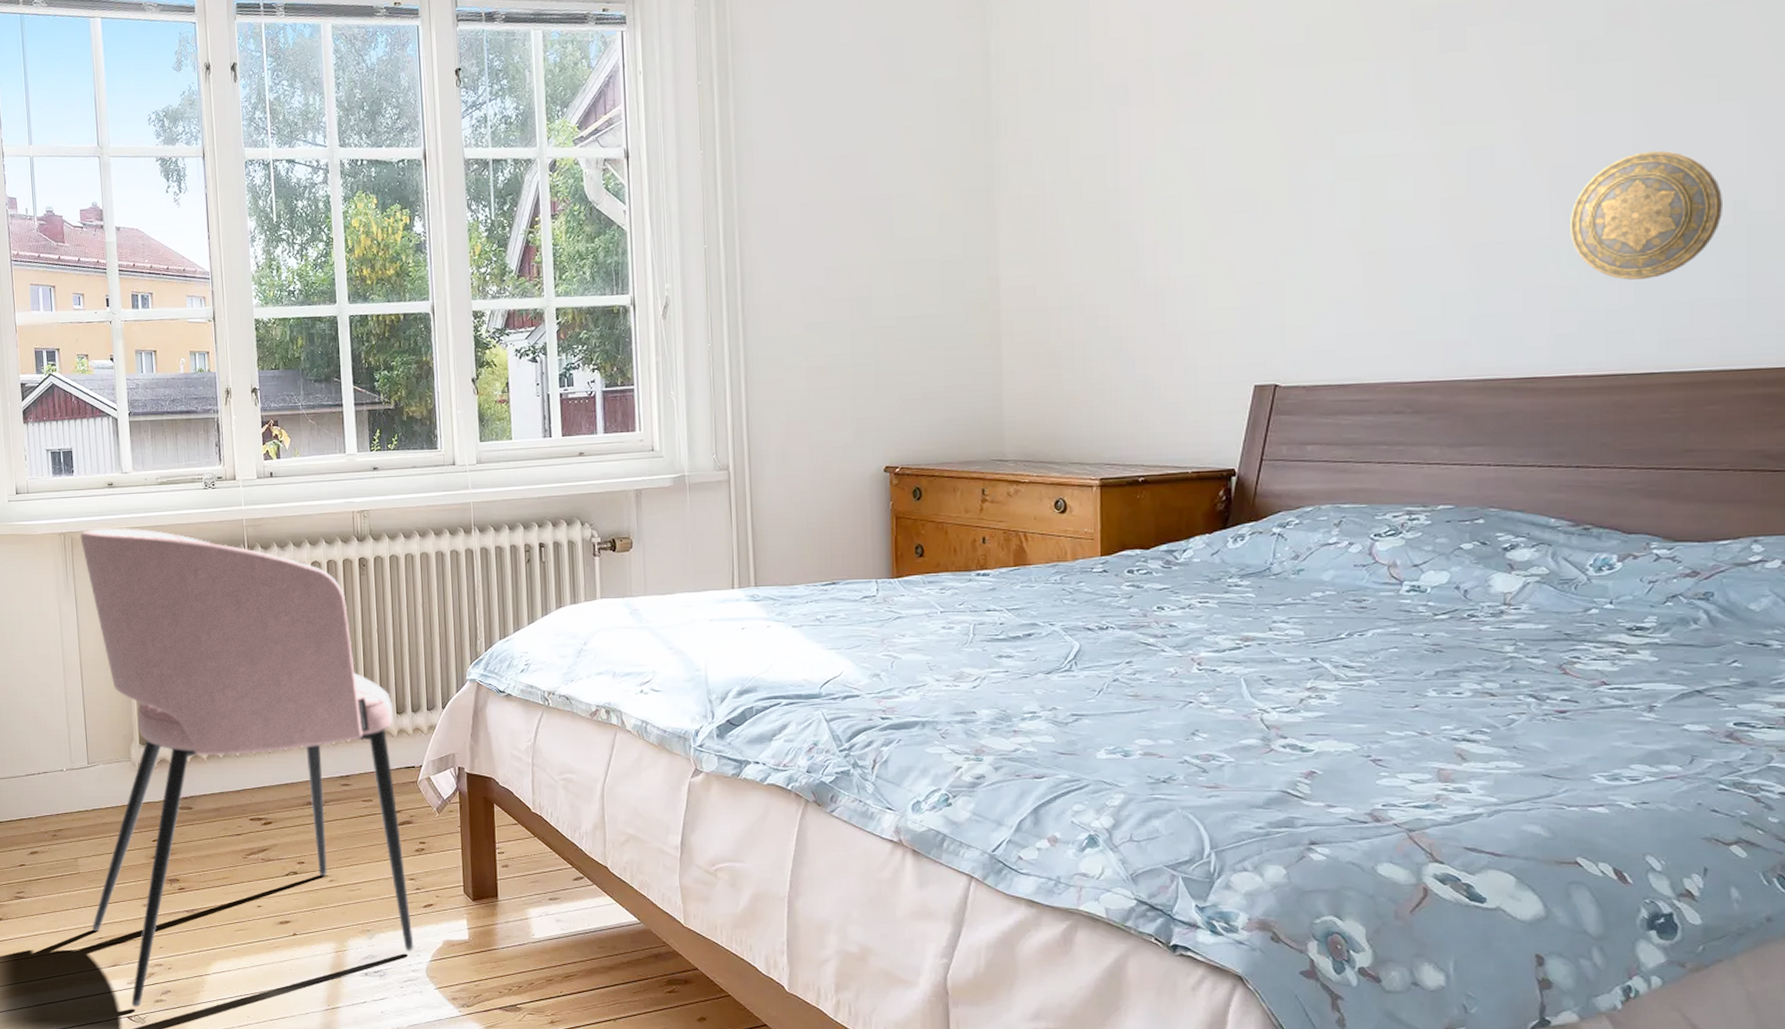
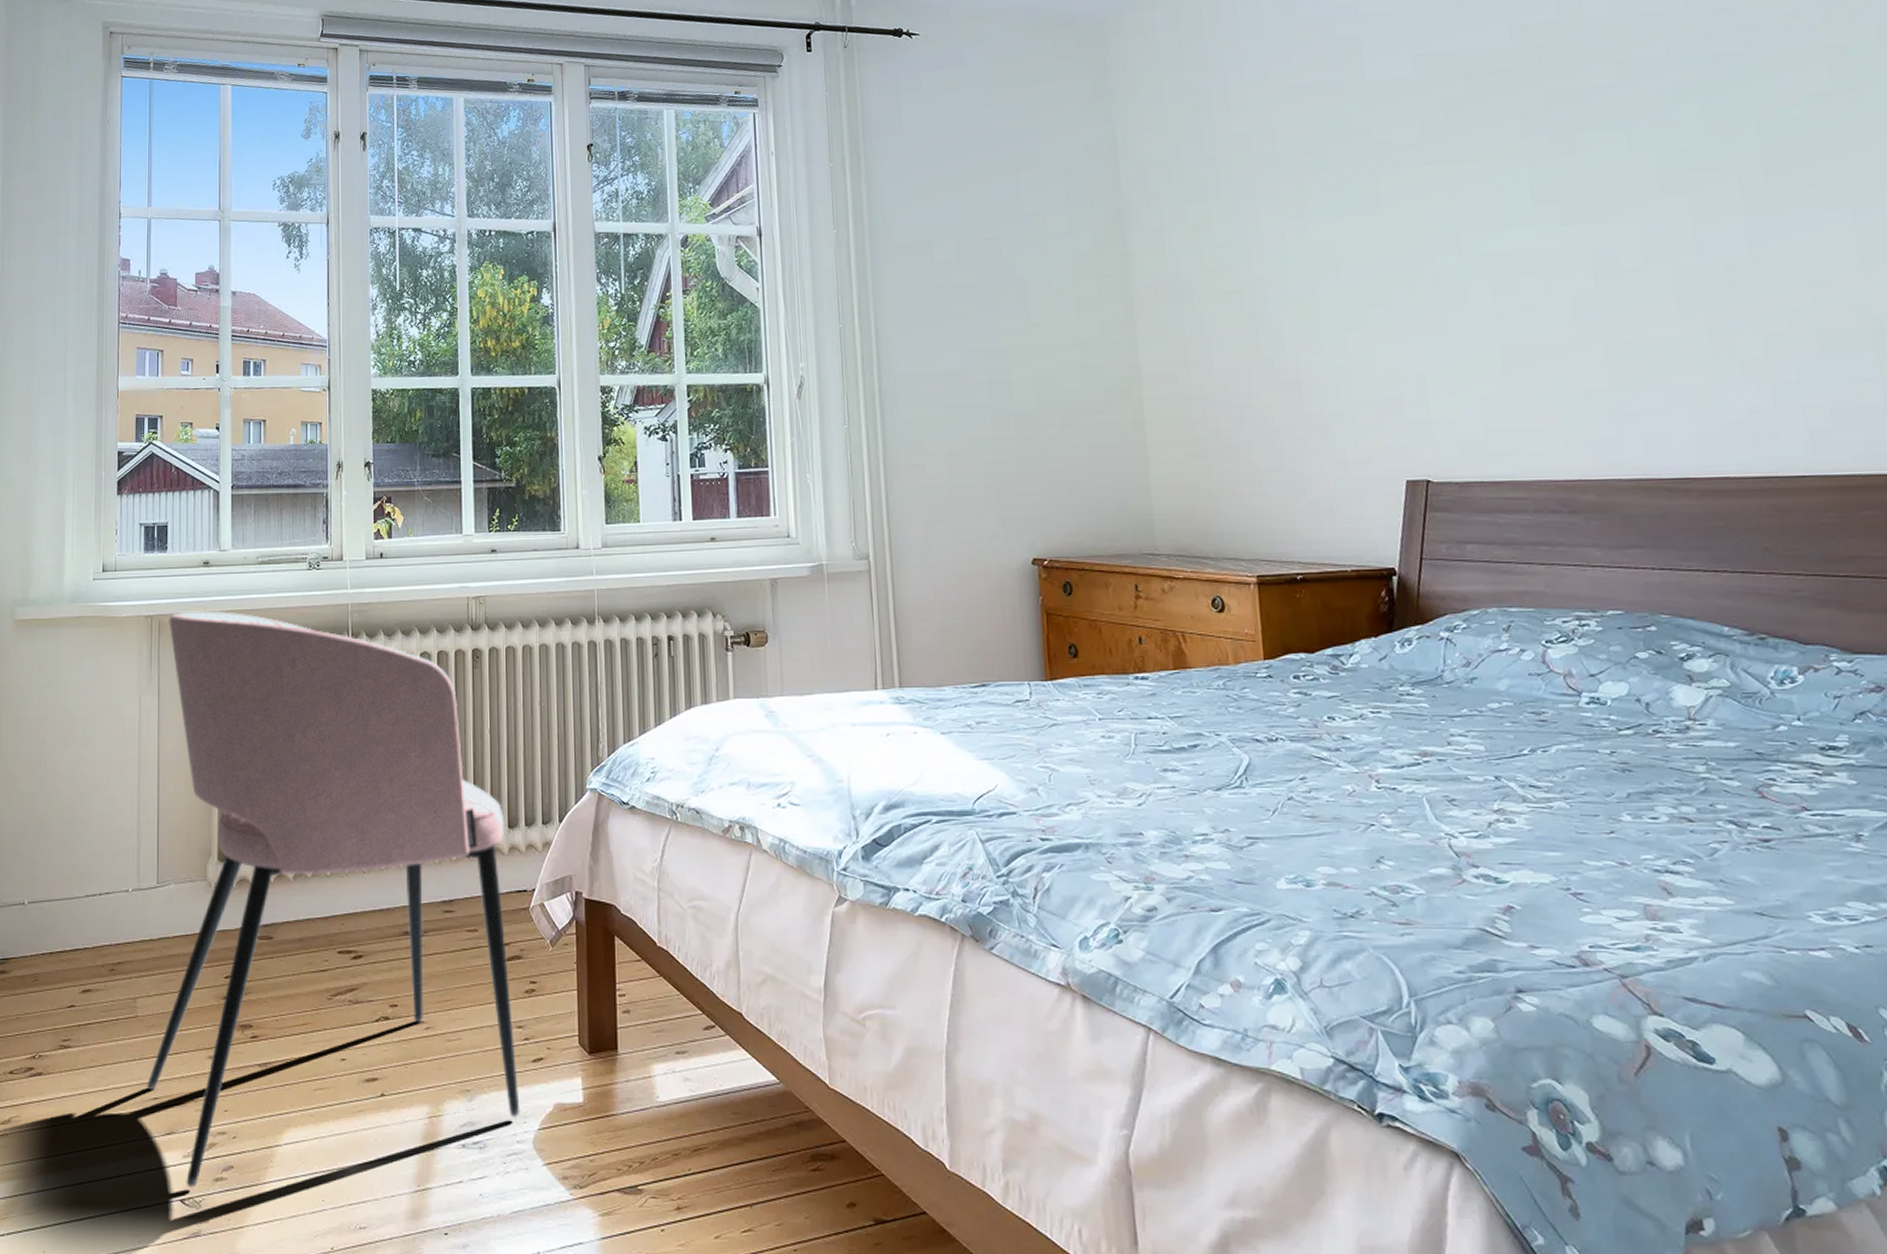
decorative plate: present [1570,150,1722,280] -> none [1699,255,1847,381]

